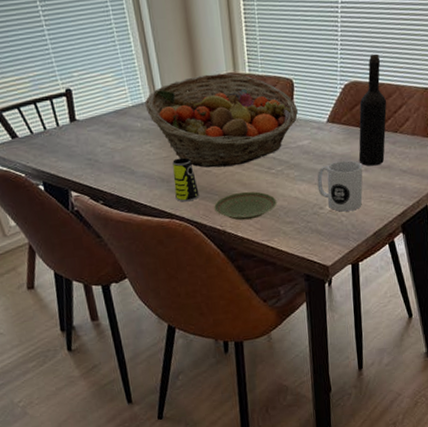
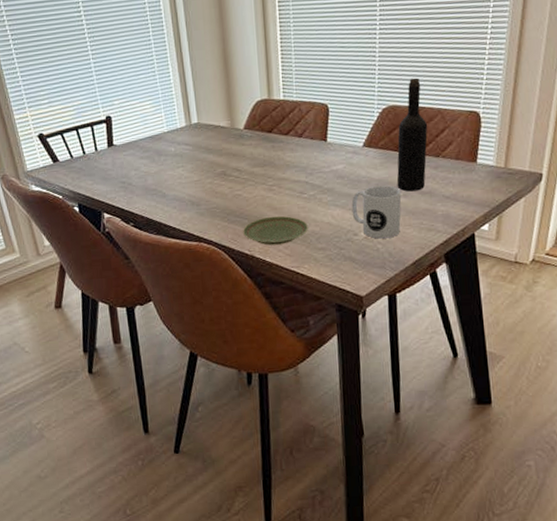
fruit basket: present [144,73,299,168] -> none [179,99,333,192]
cup: present [172,157,199,202] -> none [203,181,229,226]

